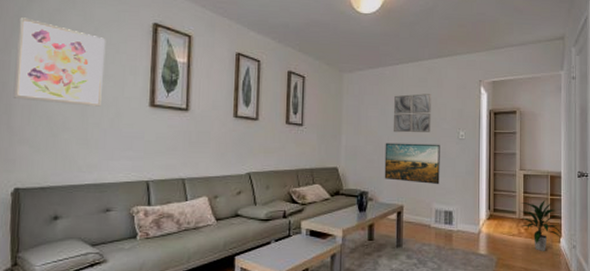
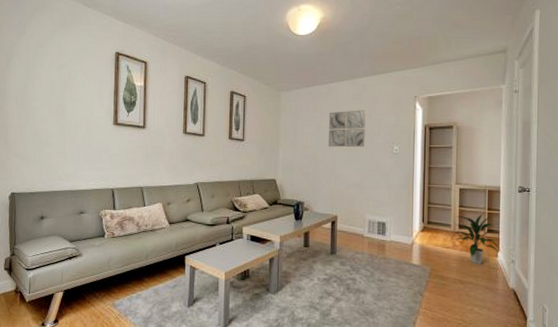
wall art: present [13,17,106,107] -> none [8,52,78,125]
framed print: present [384,142,440,184] -> none [319,156,374,196]

